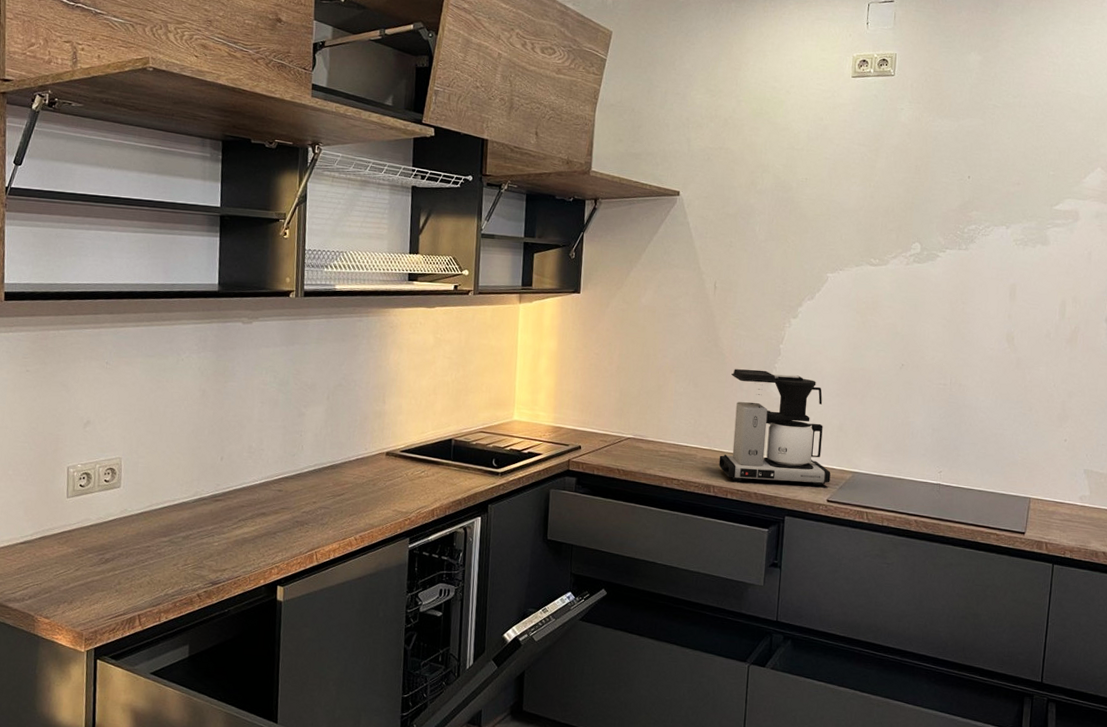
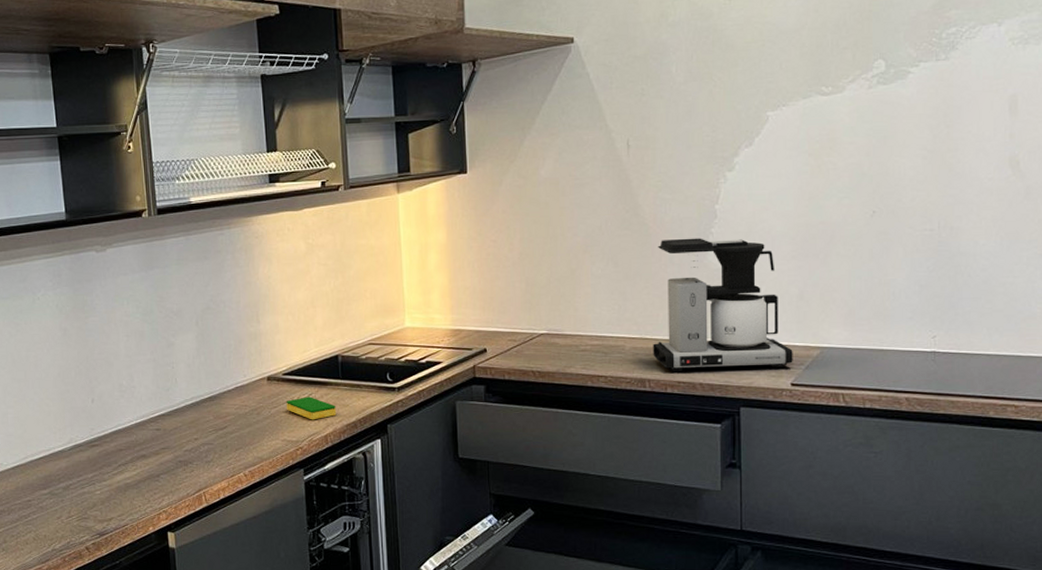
dish sponge: none [400,473,445,495] -> present [286,397,337,420]

